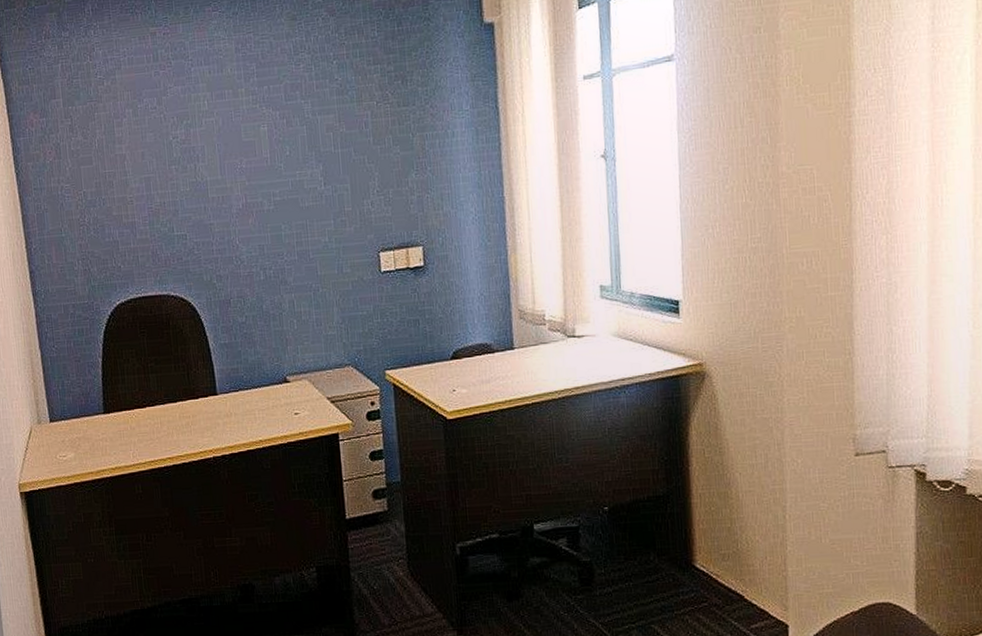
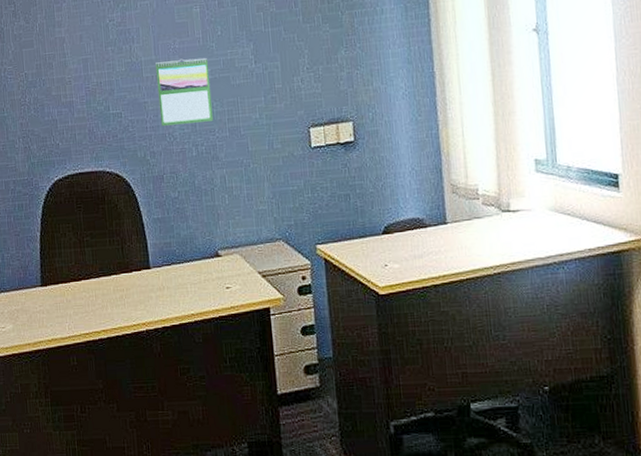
calendar: none [222,178,282,249] -> present [155,58,214,126]

